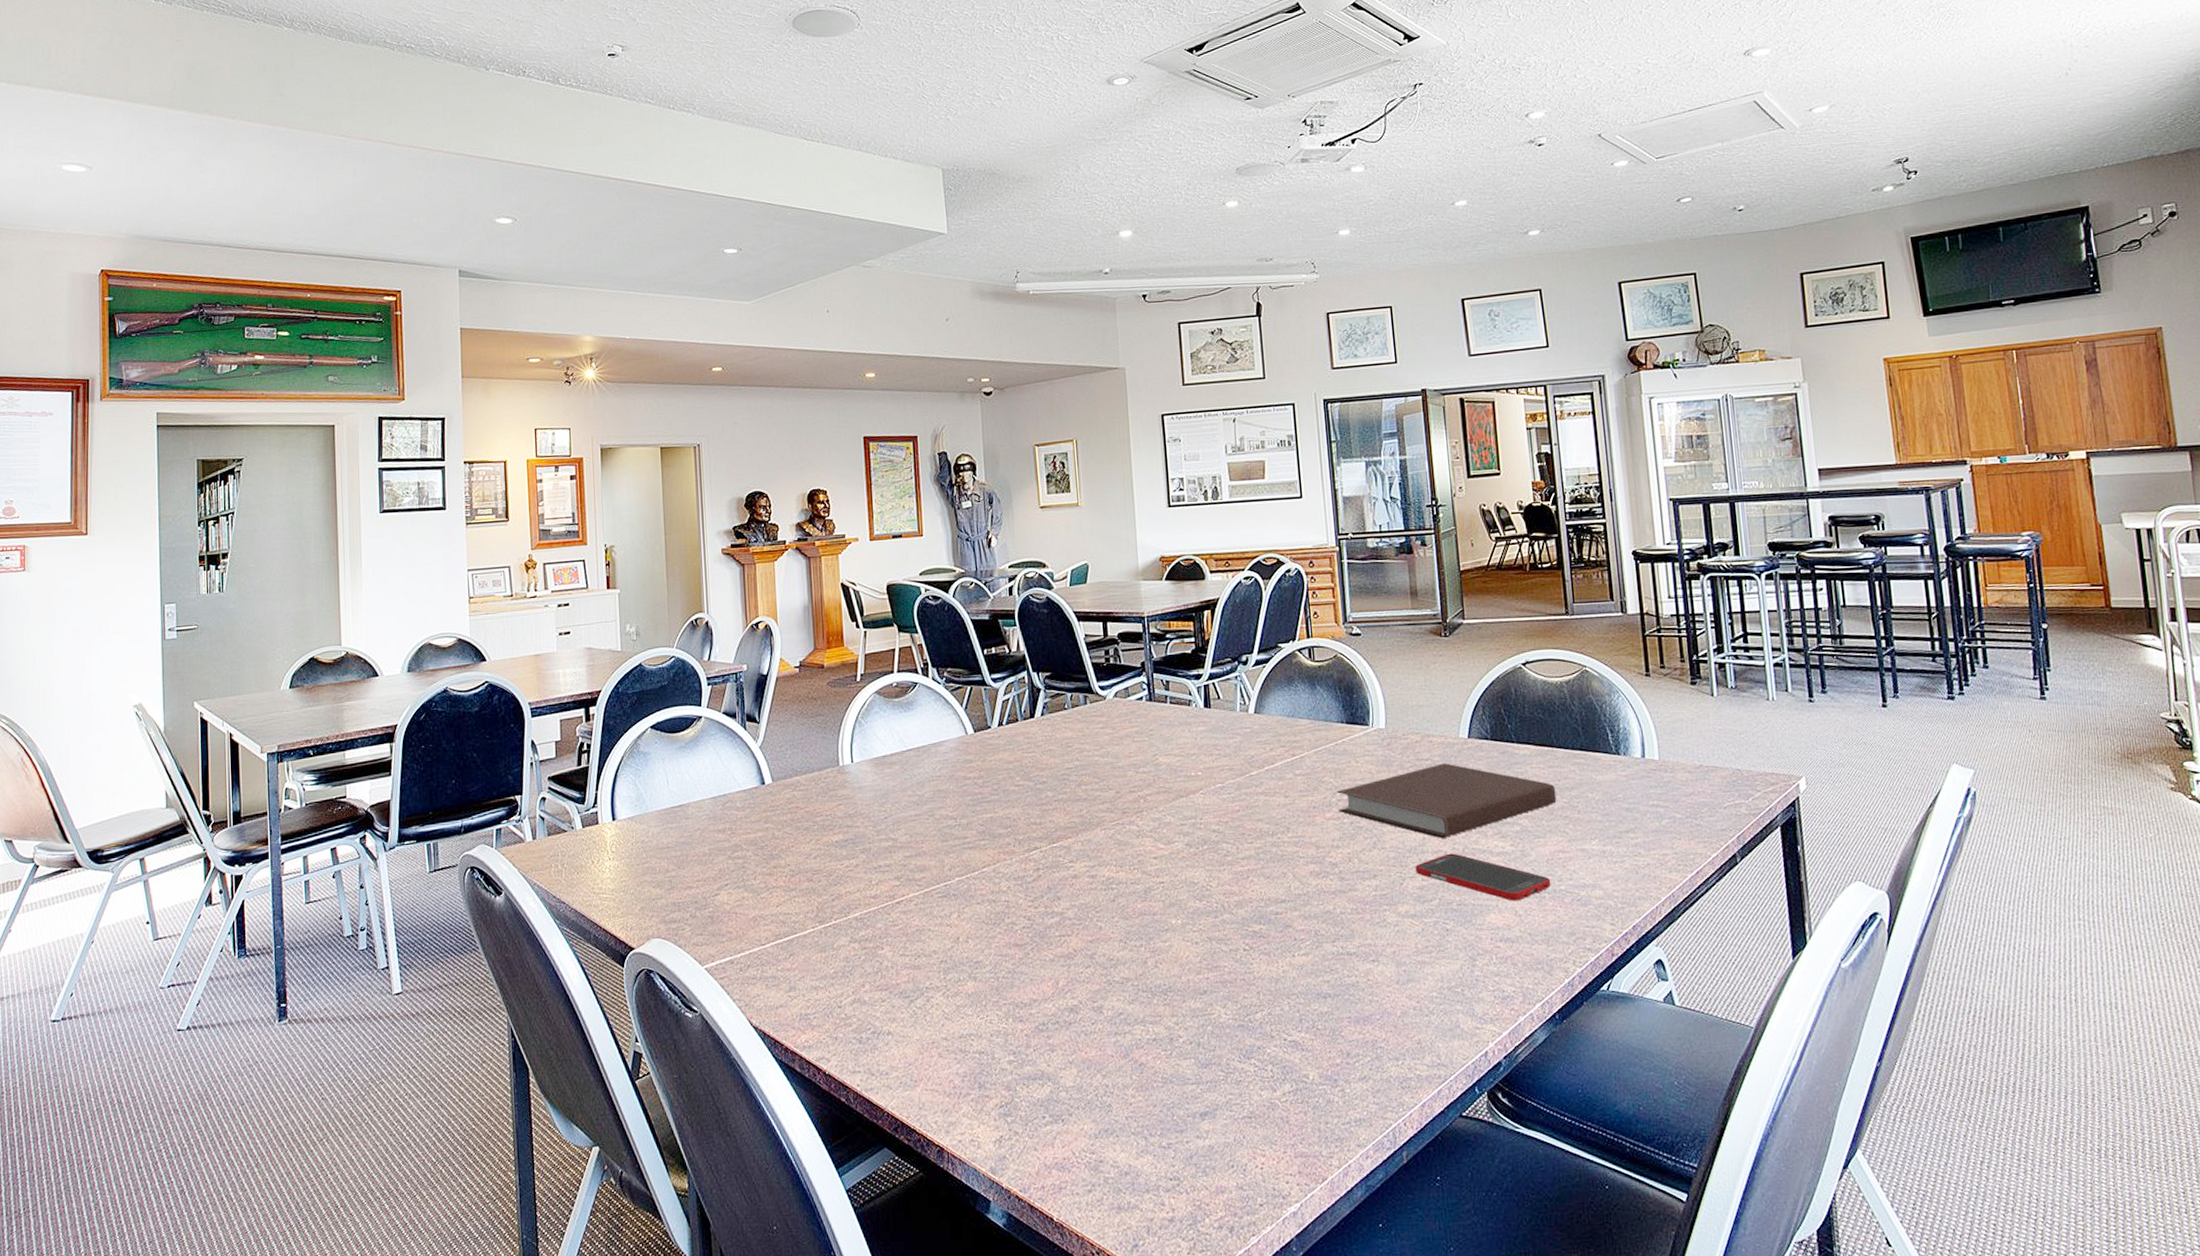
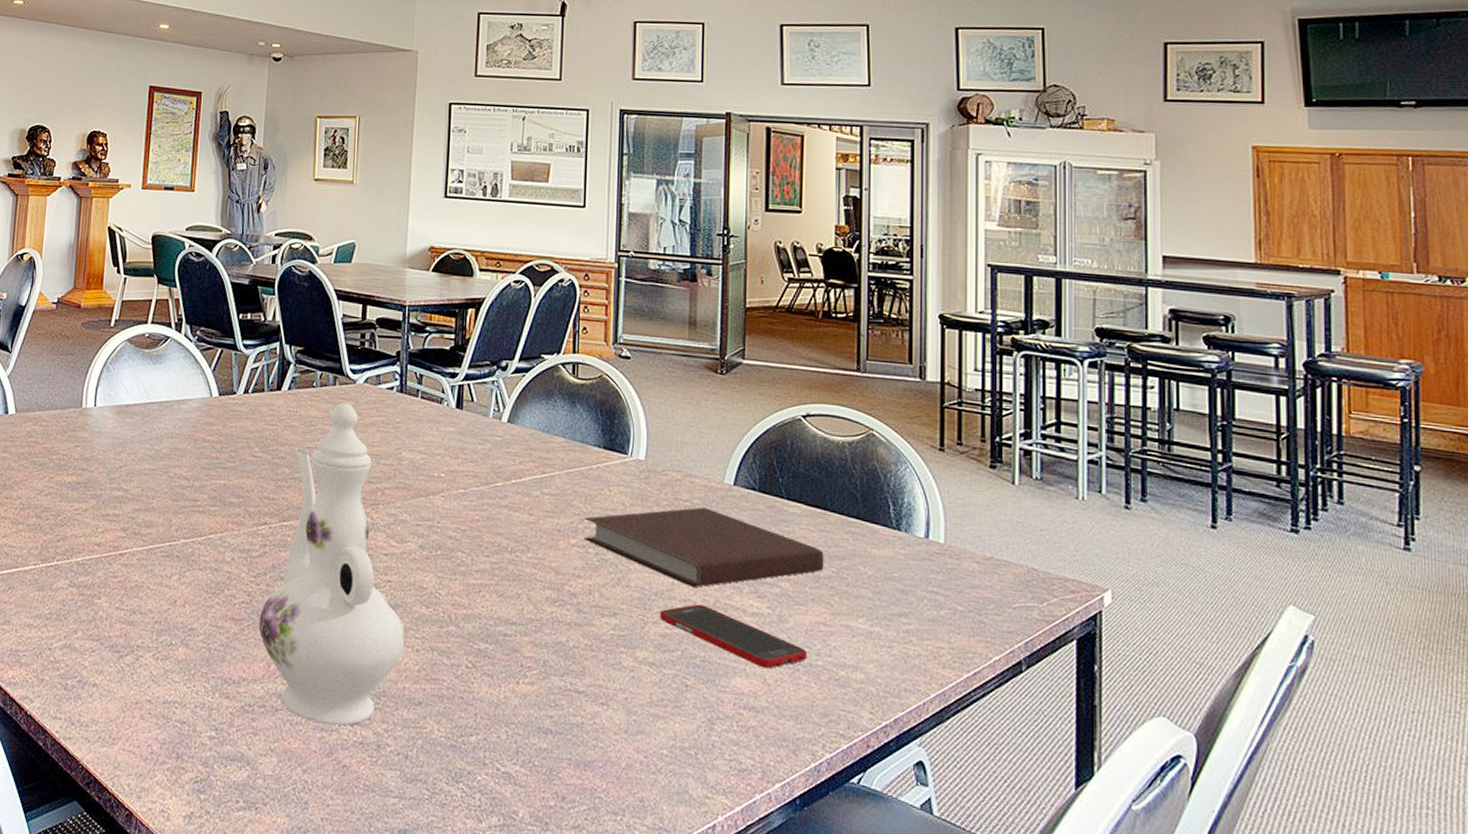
ewer: none [1041,719,1185,1029] -> present [258,403,406,726]

